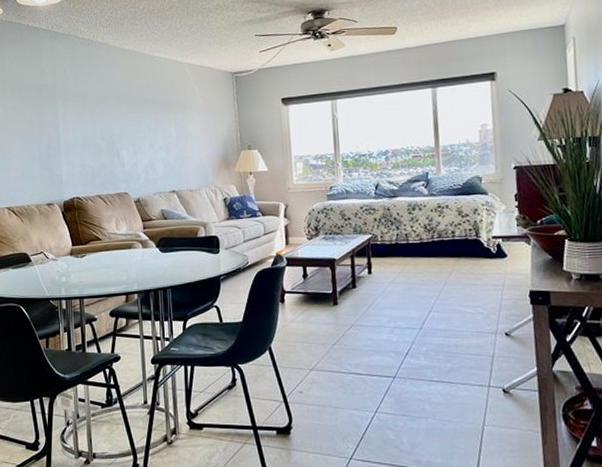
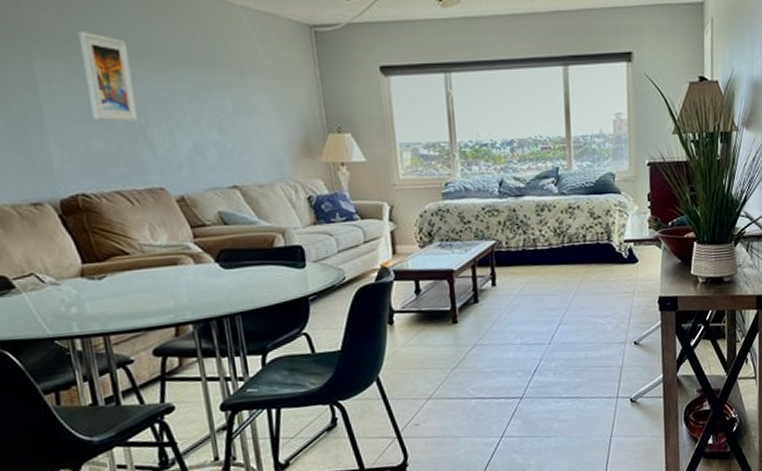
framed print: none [85,89,116,148] -> present [78,31,139,123]

